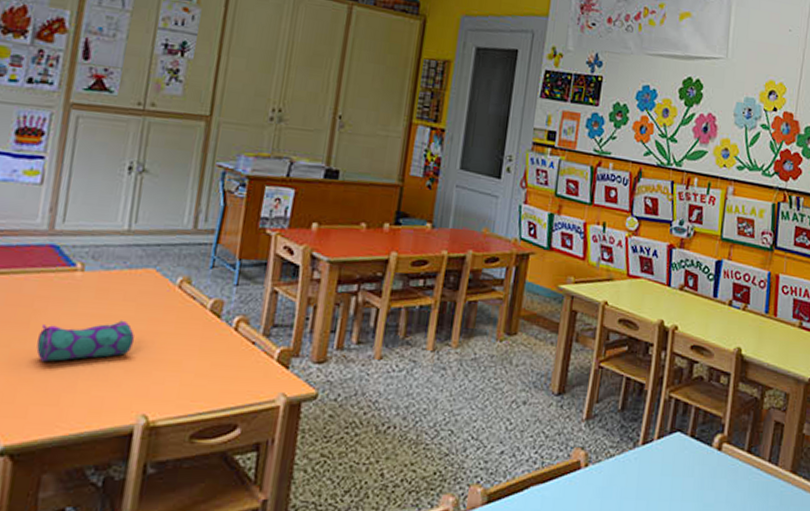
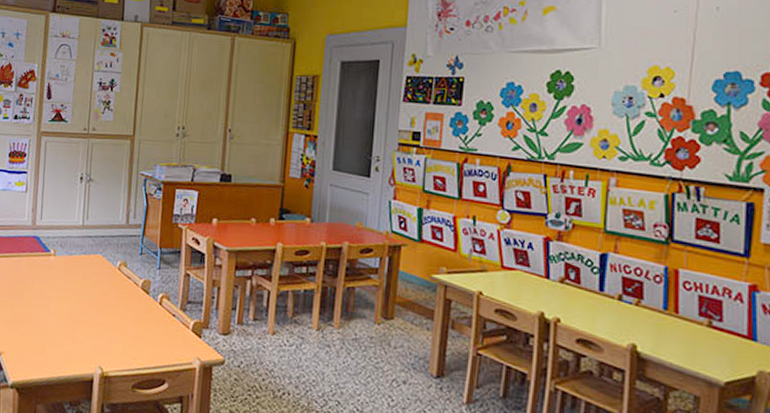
pencil case: present [36,320,135,363] -> none [29,293,90,323]

